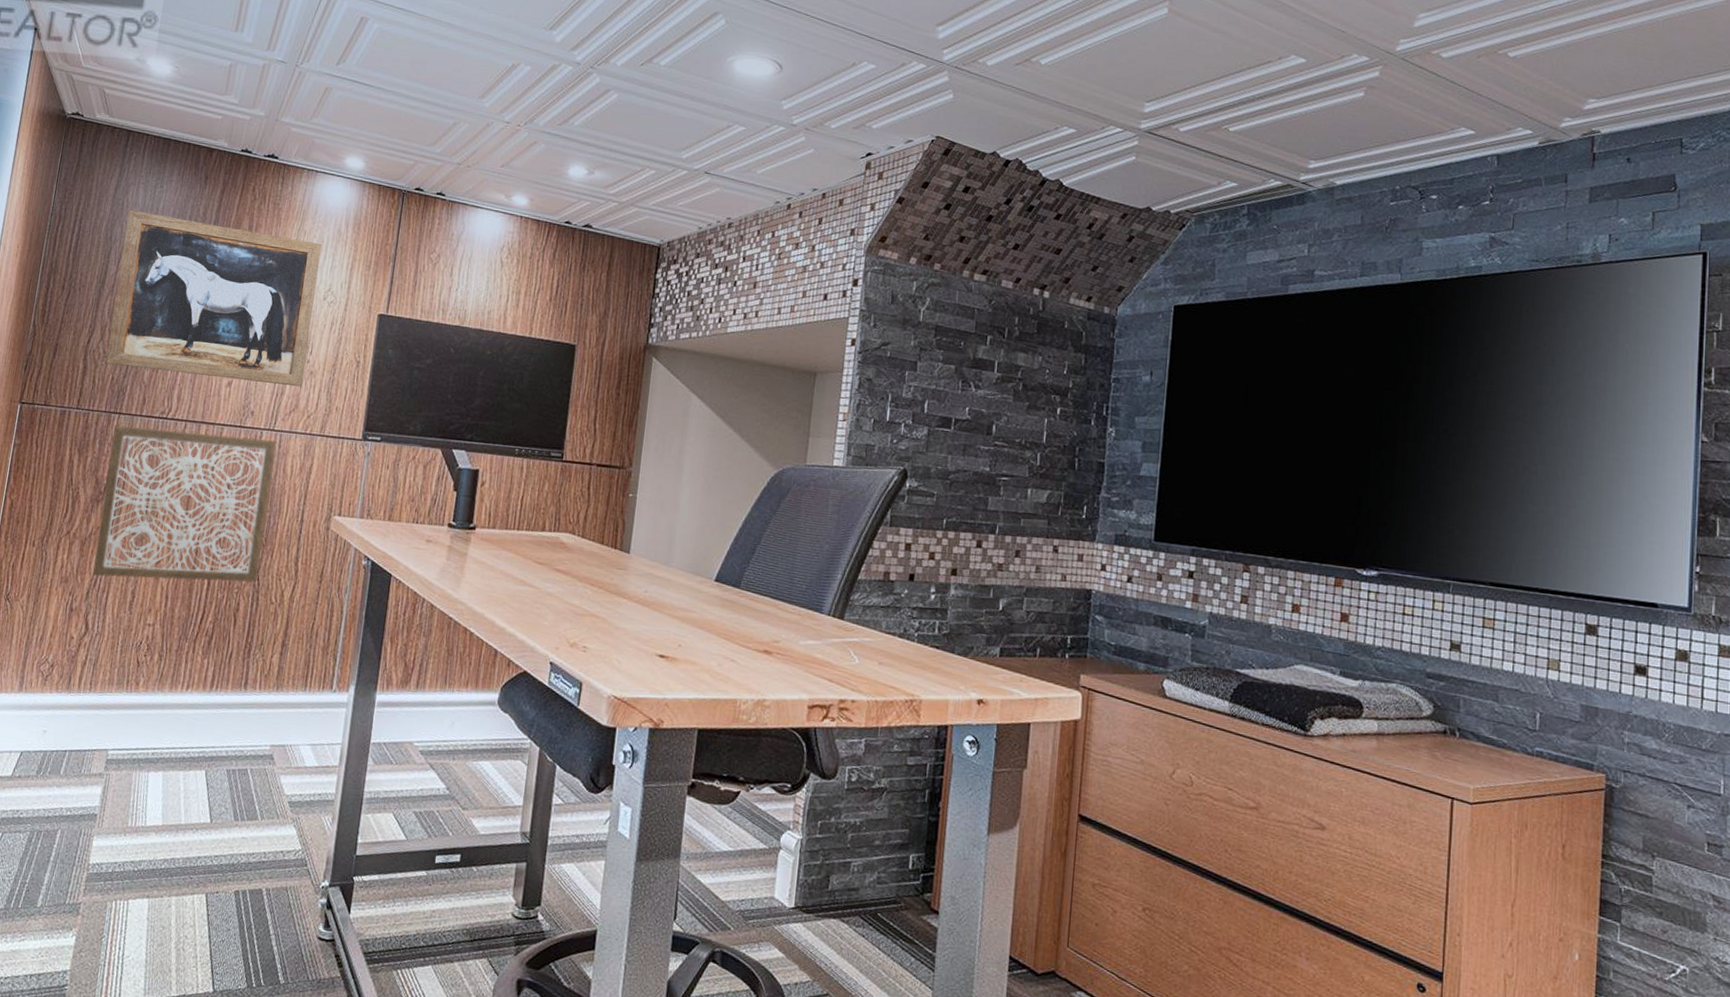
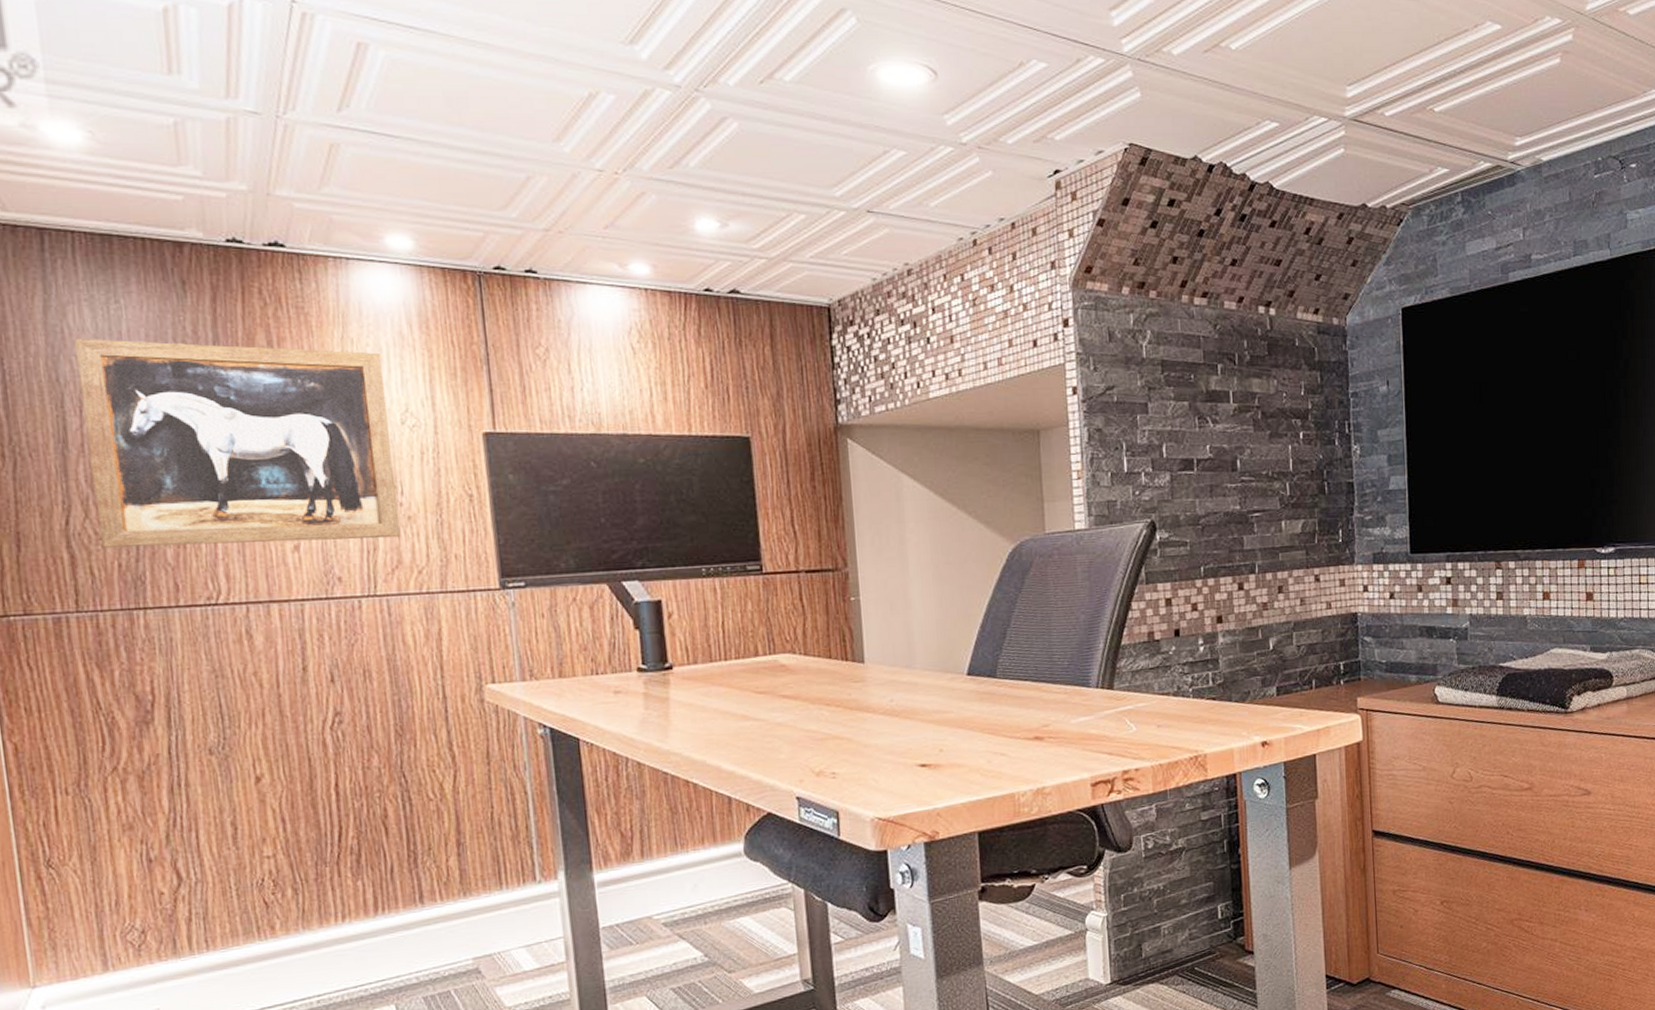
wall art: present [92,425,276,583] -> none [142,609,402,815]

